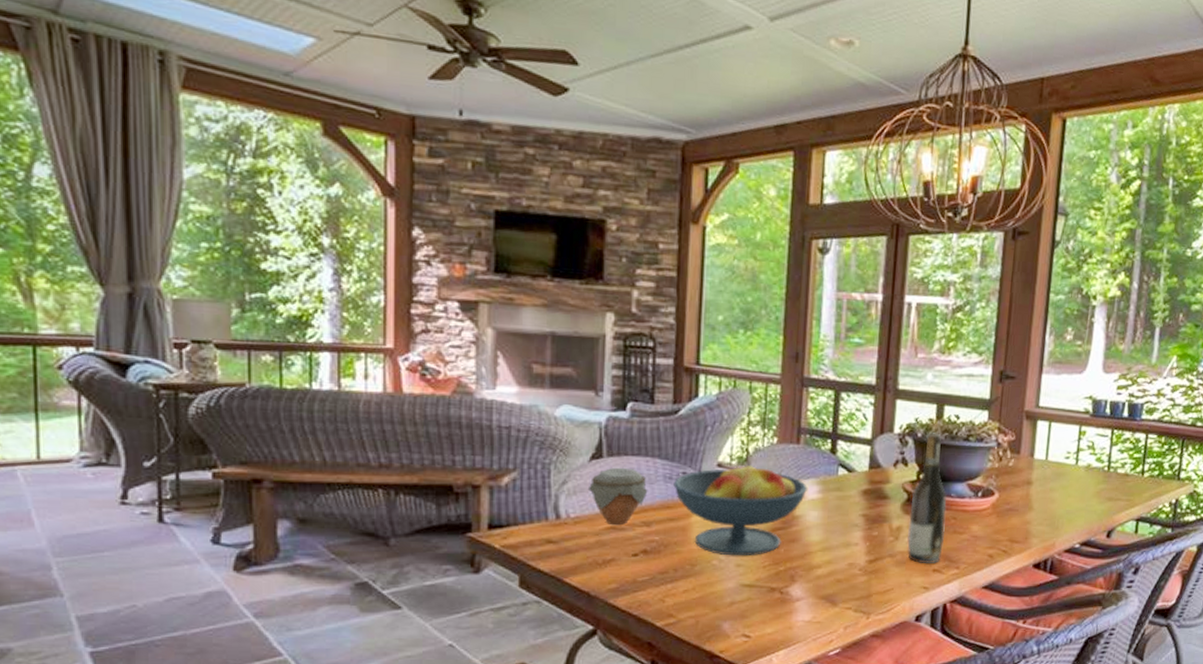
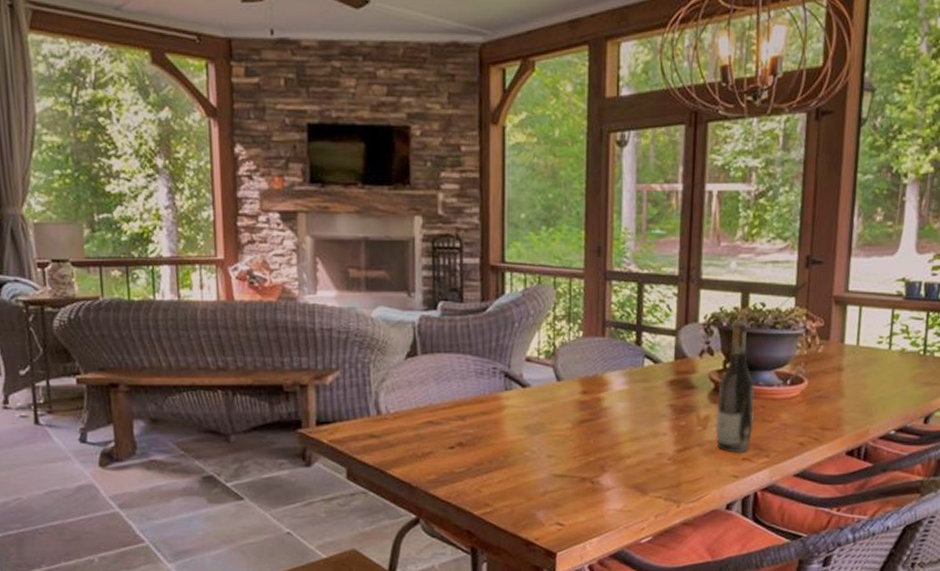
jar: present [587,467,648,525] -> none [404,364,461,419]
fruit bowl: present [672,461,807,556] -> none [483,355,614,448]

